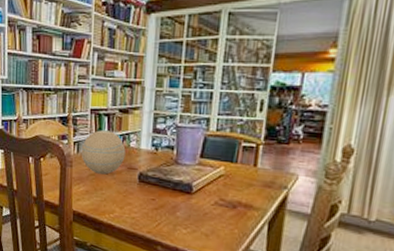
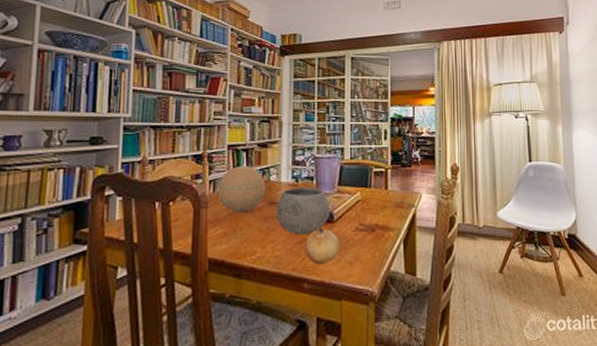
bowl: none [134,155,190,202] -> present [276,187,331,235]
fruit: none [160,197,197,232] -> present [305,228,340,265]

